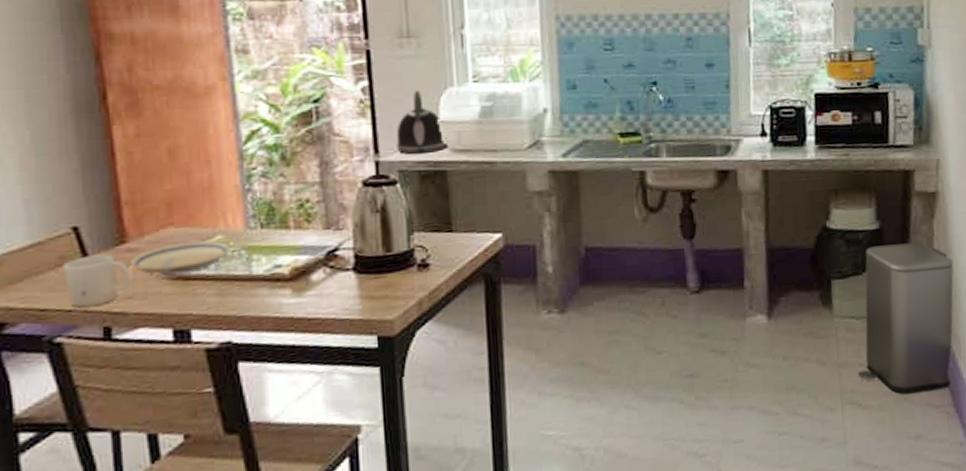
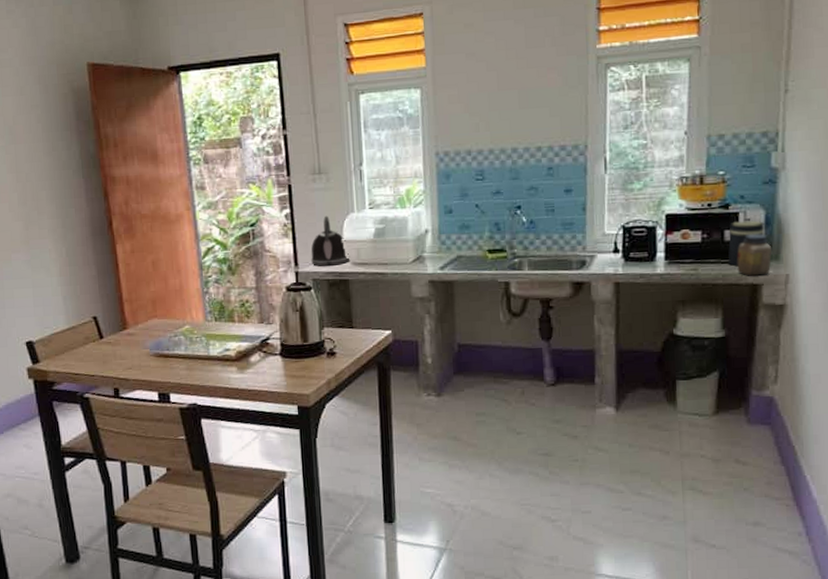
mug: present [62,254,130,308] -> none [87,337,130,374]
plate: present [131,240,230,275] -> none [130,329,194,353]
pedal bin: present [857,242,954,395] -> none [698,350,800,486]
cylinder: none [879,101,914,152] -> present [727,220,765,267]
jar: none [888,116,923,162] -> present [737,234,772,276]

